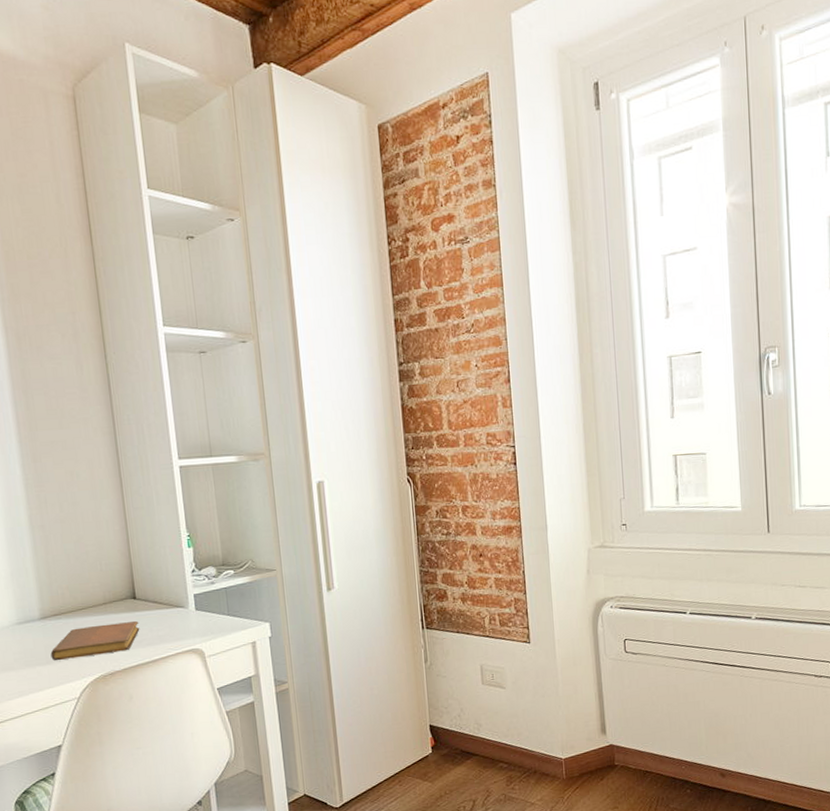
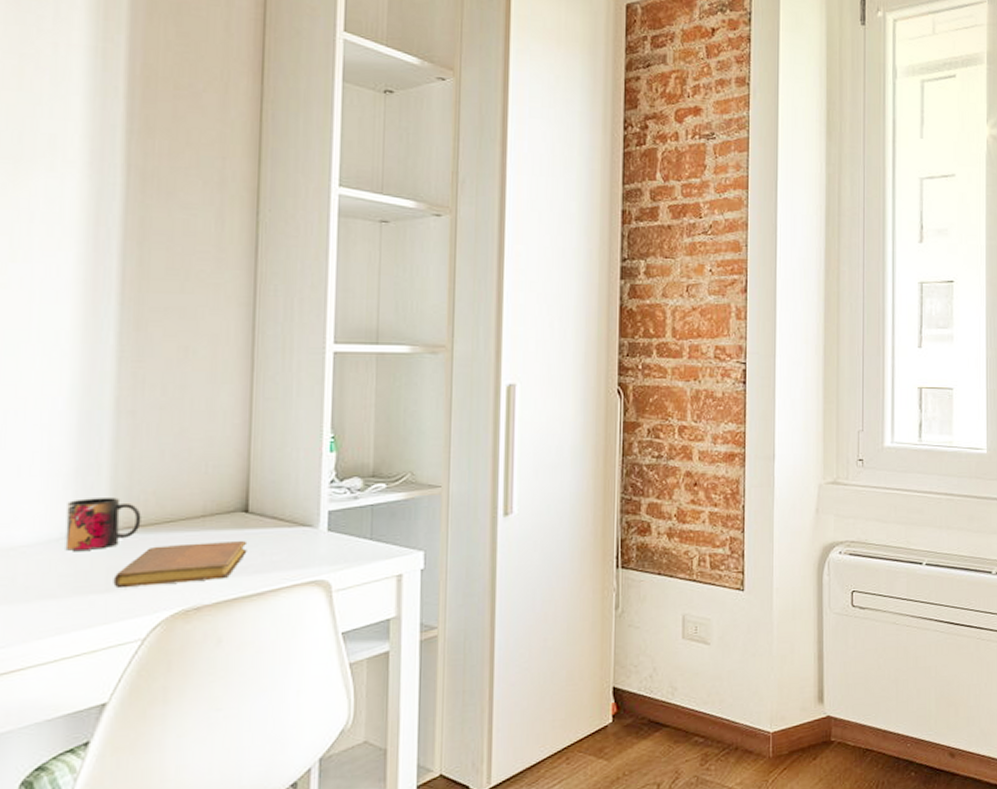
mug: none [9,593,63,635] -> present [65,497,141,551]

